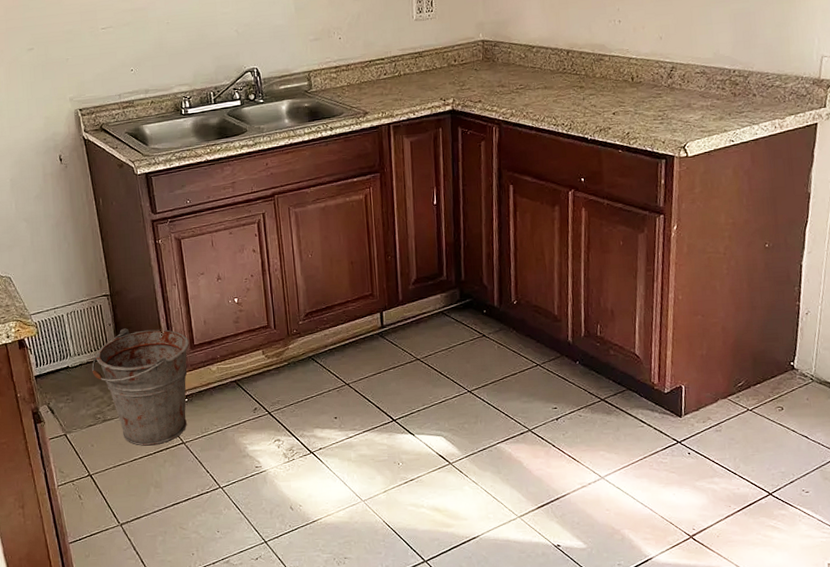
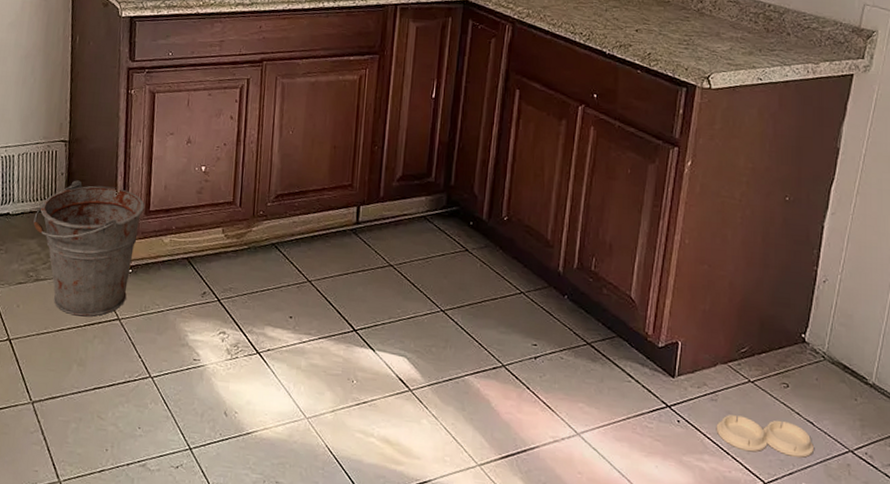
pet bowl: none [722,438,810,470] -> present [716,414,814,458]

